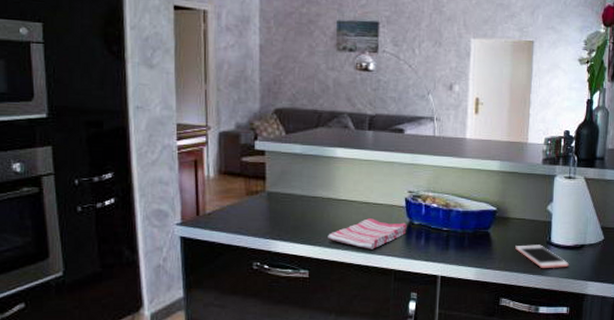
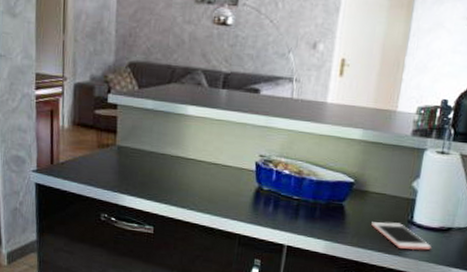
dish towel: present [328,218,407,249] -> none [174,180,256,212]

